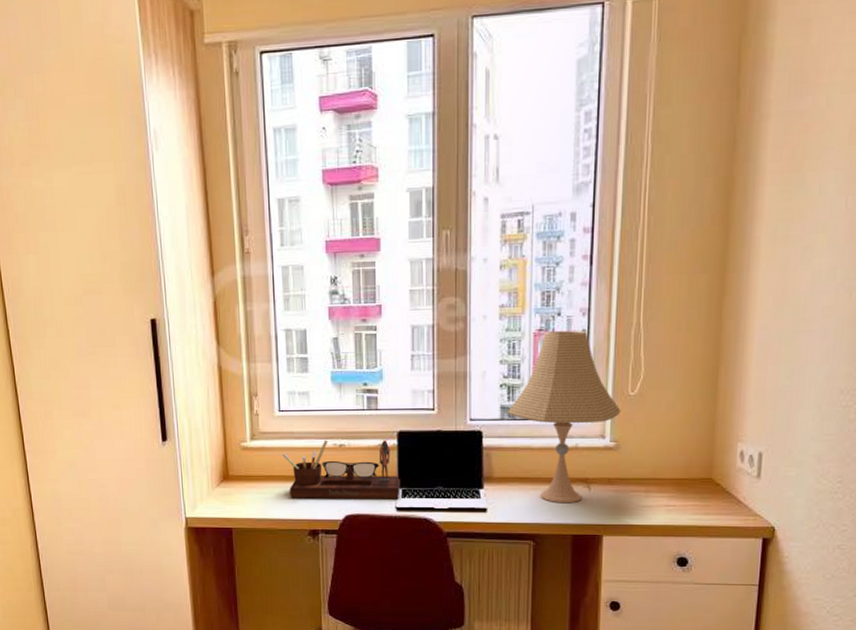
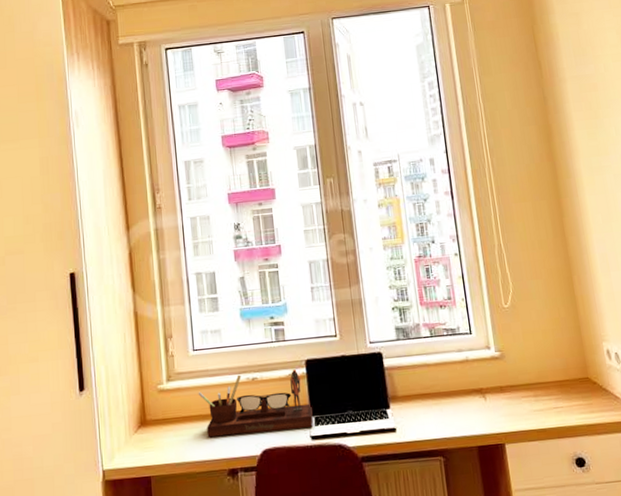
desk lamp: present [507,330,621,504] -> none [402,254,500,416]

